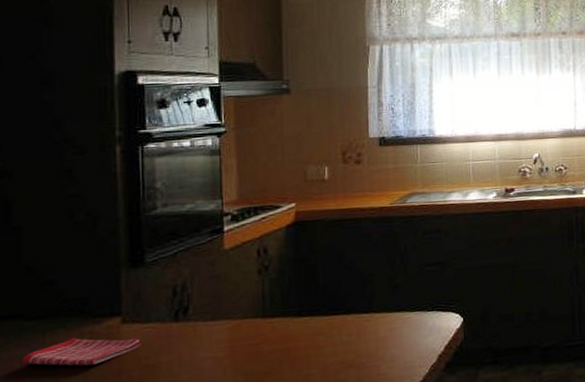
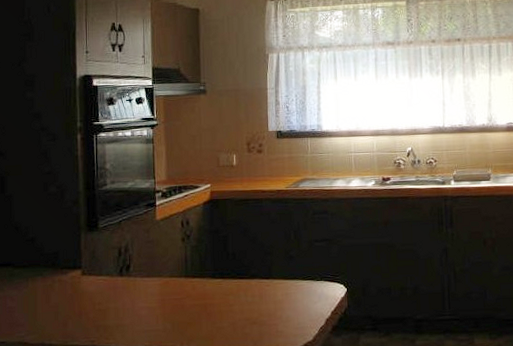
dish towel: present [23,337,141,366] -> none [13,284,96,307]

